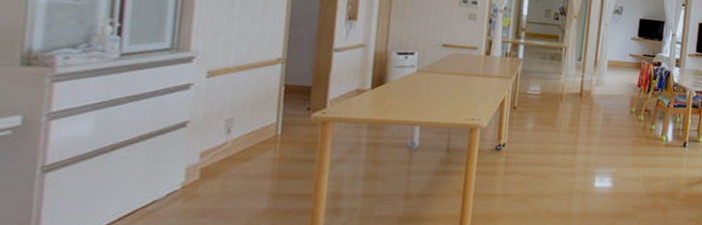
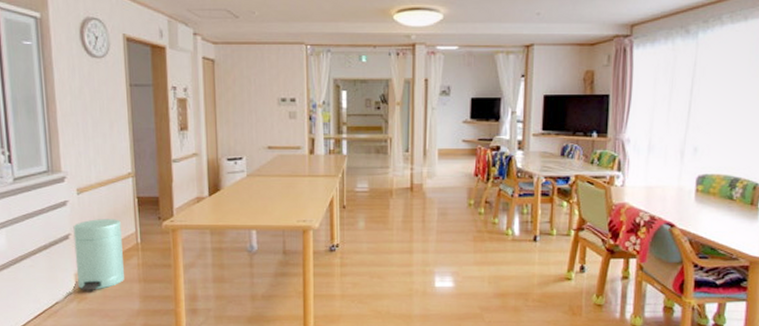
trash can: none [187,106,259,187] -> present [73,219,125,290]

